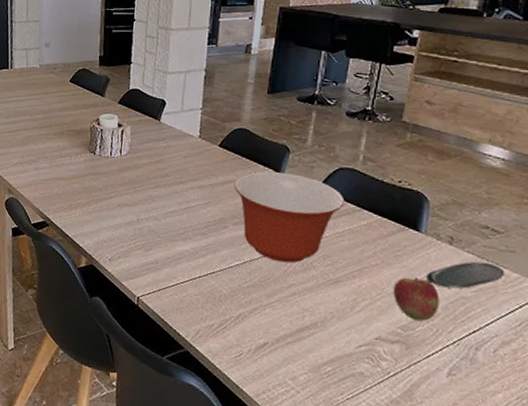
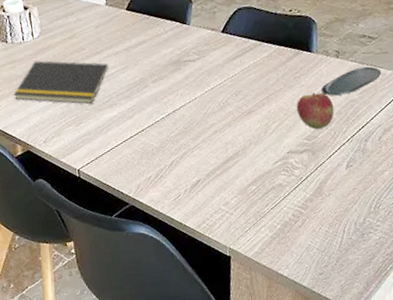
notepad: none [89,177,191,232] -> present [13,60,110,104]
mixing bowl: present [234,171,345,263] -> none [147,22,247,107]

